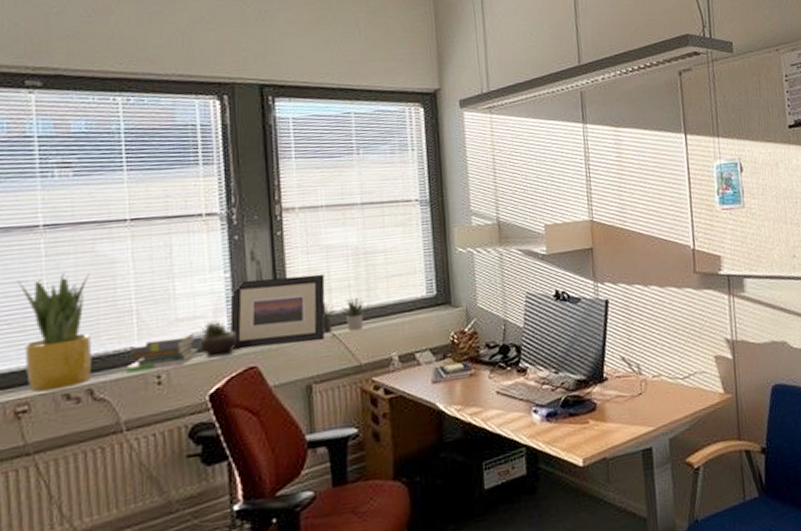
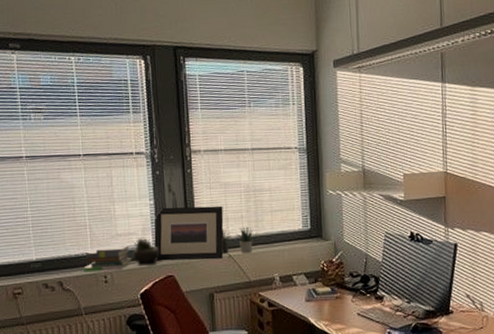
planter: present [18,273,93,393] -> none [11,193,61,281]

